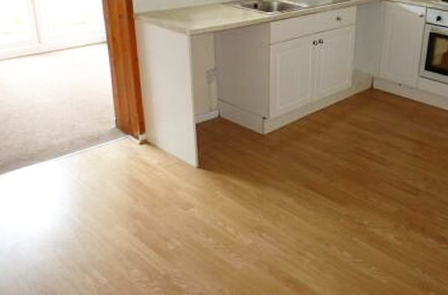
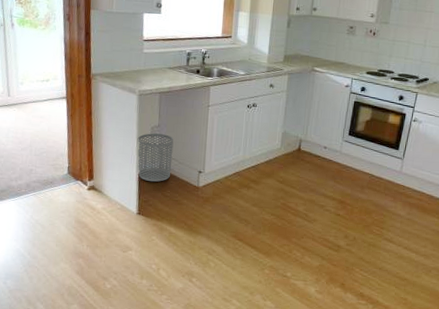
waste bin: none [192,78,233,132] -> present [137,133,174,182]

